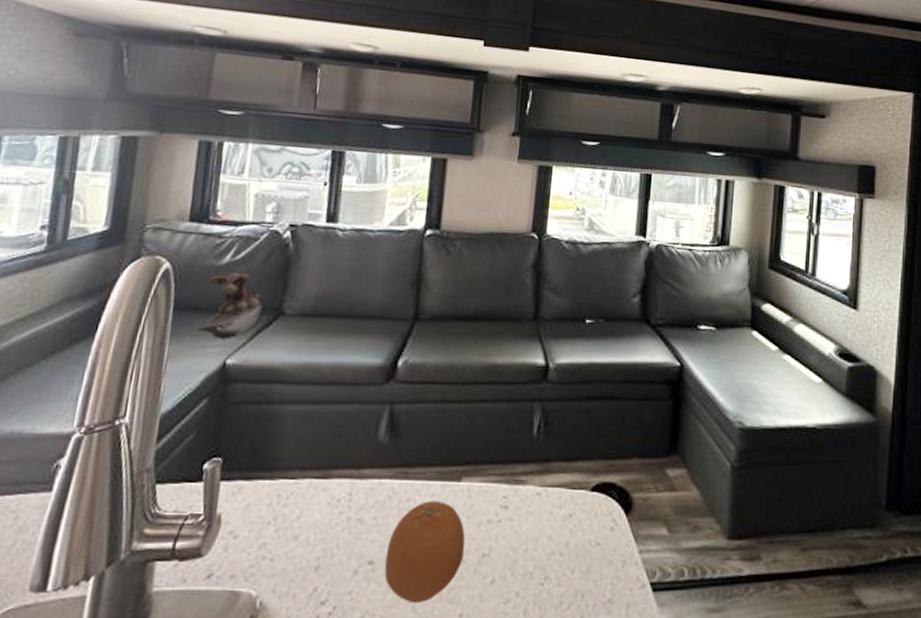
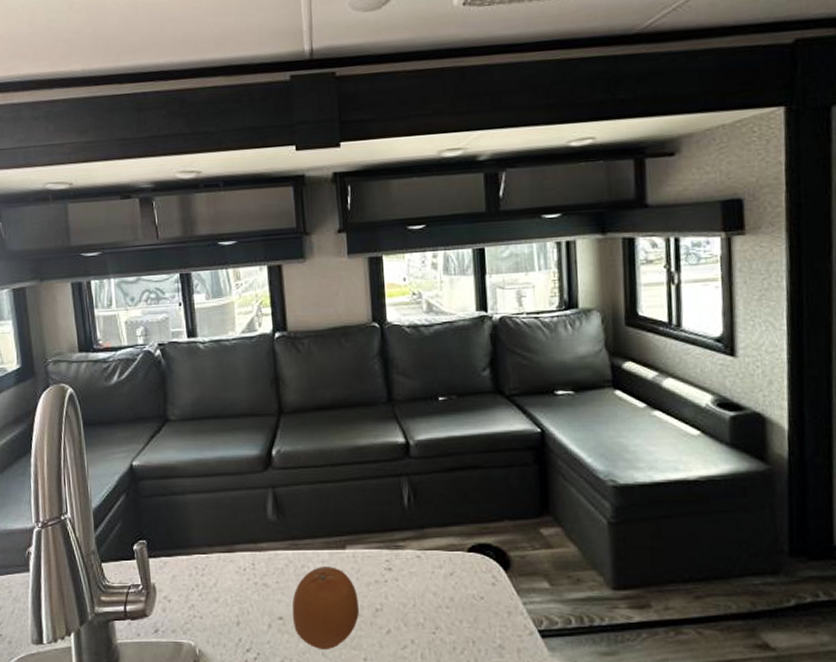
stuffed animal: present [197,272,263,338] -> none [105,389,152,445]

